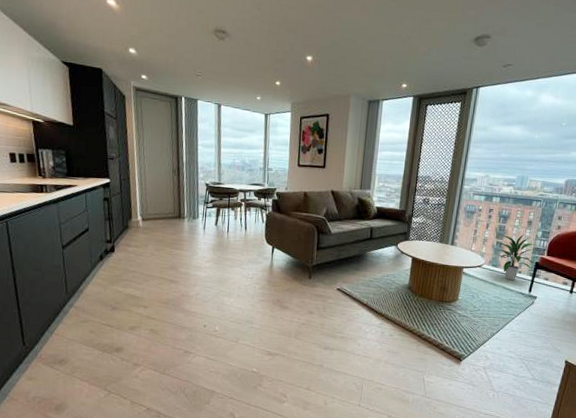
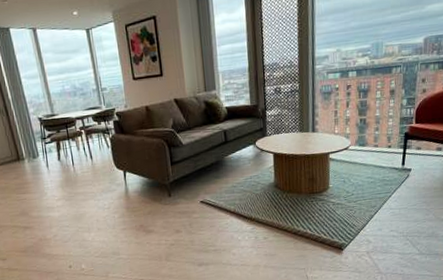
indoor plant: present [495,233,536,280] -> none [360,105,403,157]

